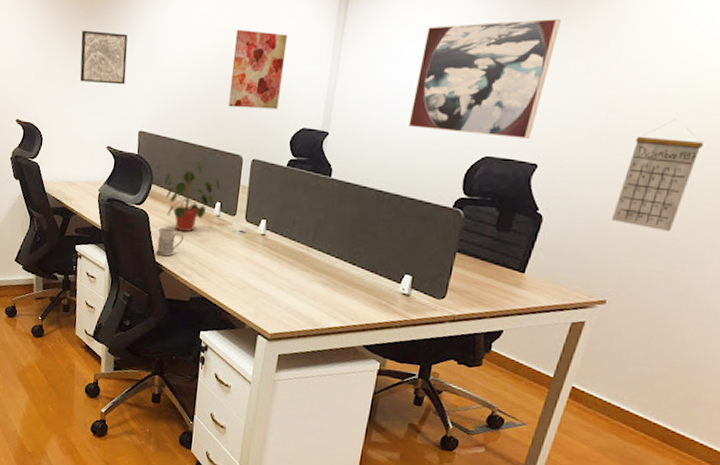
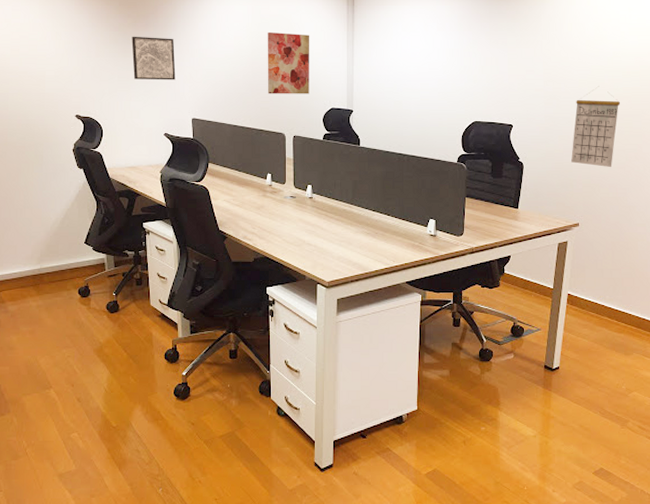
mug: present [156,228,184,257] -> none [219,200,242,225]
potted plant: present [164,161,221,232] -> none [220,141,270,201]
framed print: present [408,18,561,139] -> none [414,17,510,106]

